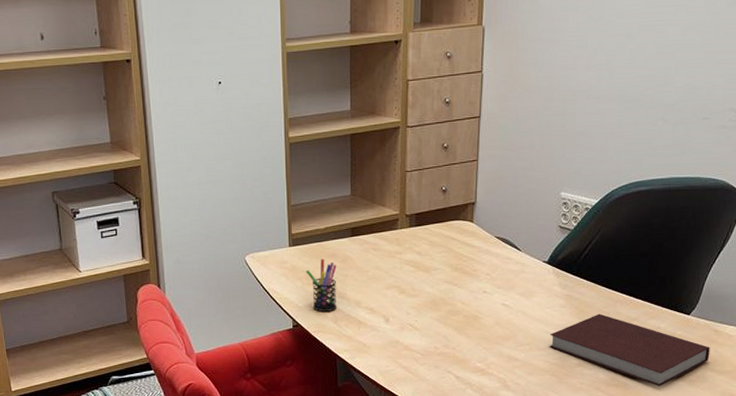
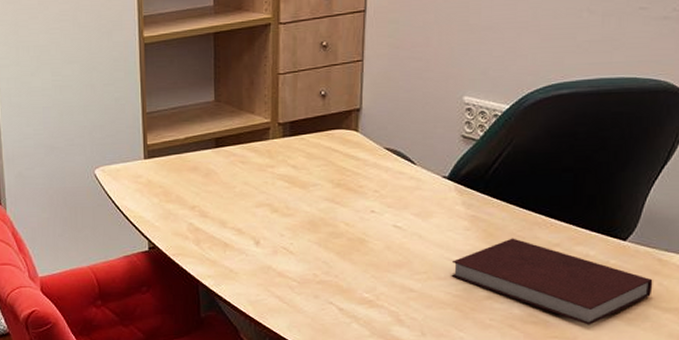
pen holder: present [306,258,337,312] -> none [163,172,199,232]

